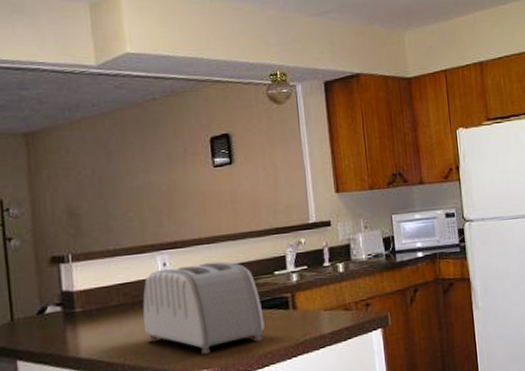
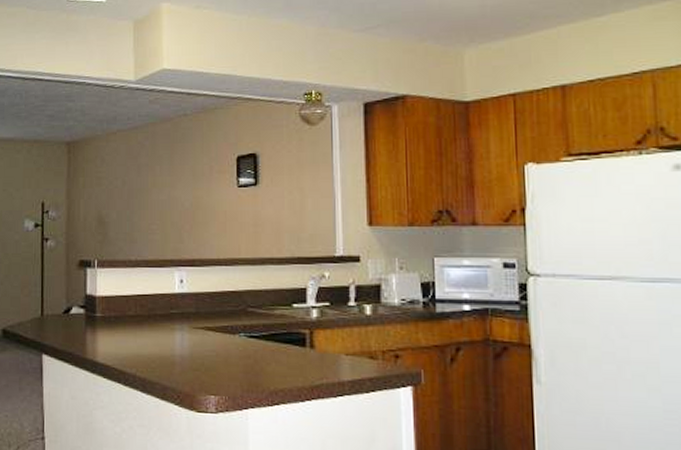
toaster: present [143,261,265,354] -> none [158,285,278,380]

